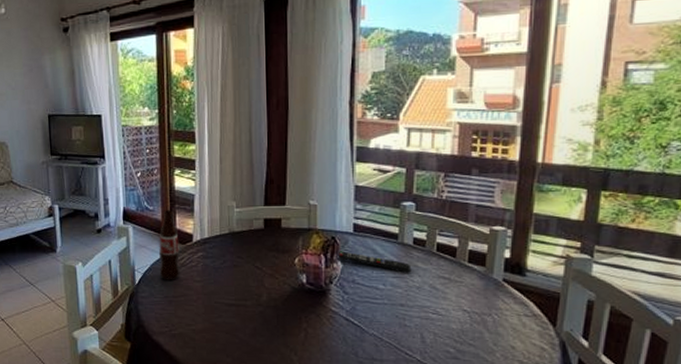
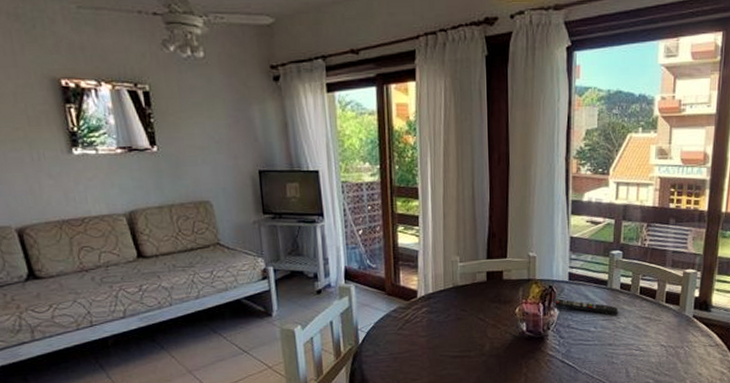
bottle: present [159,210,180,280] -> none [382,267,405,338]

